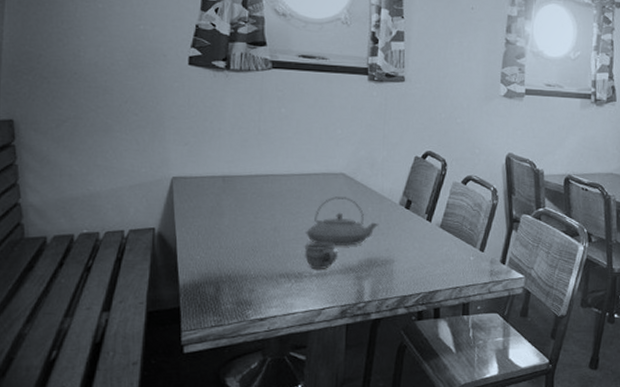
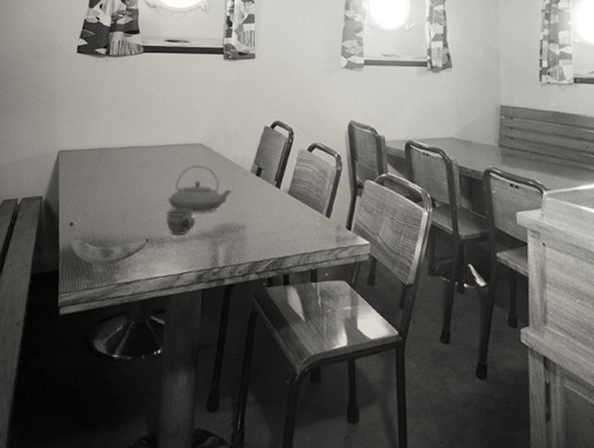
banana: none [190,256,285,300] -> present [69,222,149,264]

